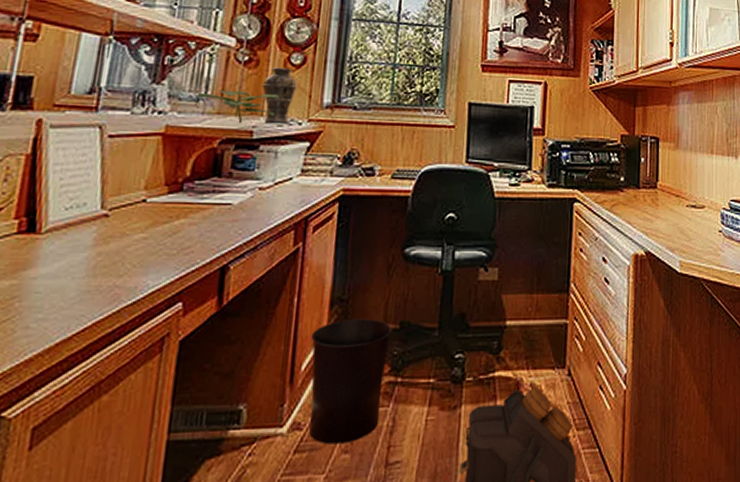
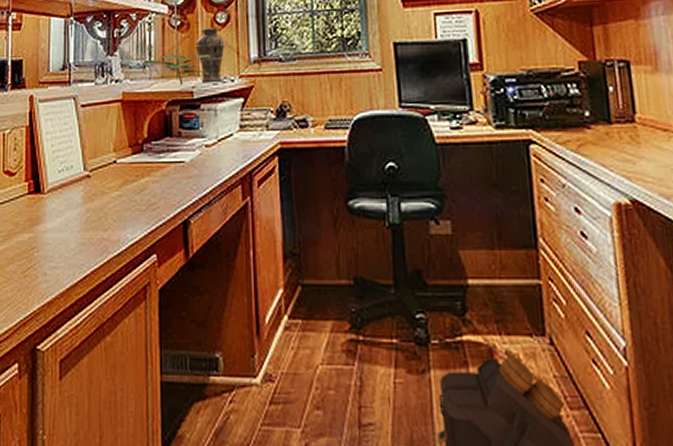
waste bin: present [309,318,392,445] -> none [270,273,347,399]

